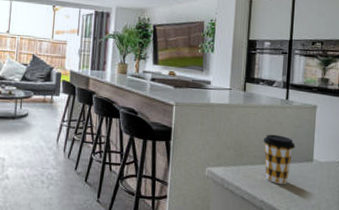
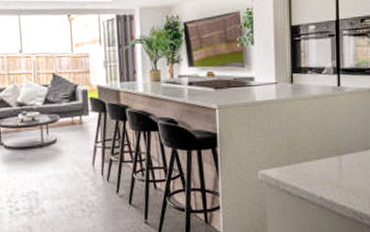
coffee cup: present [263,134,296,185] -> none [317,125,352,178]

